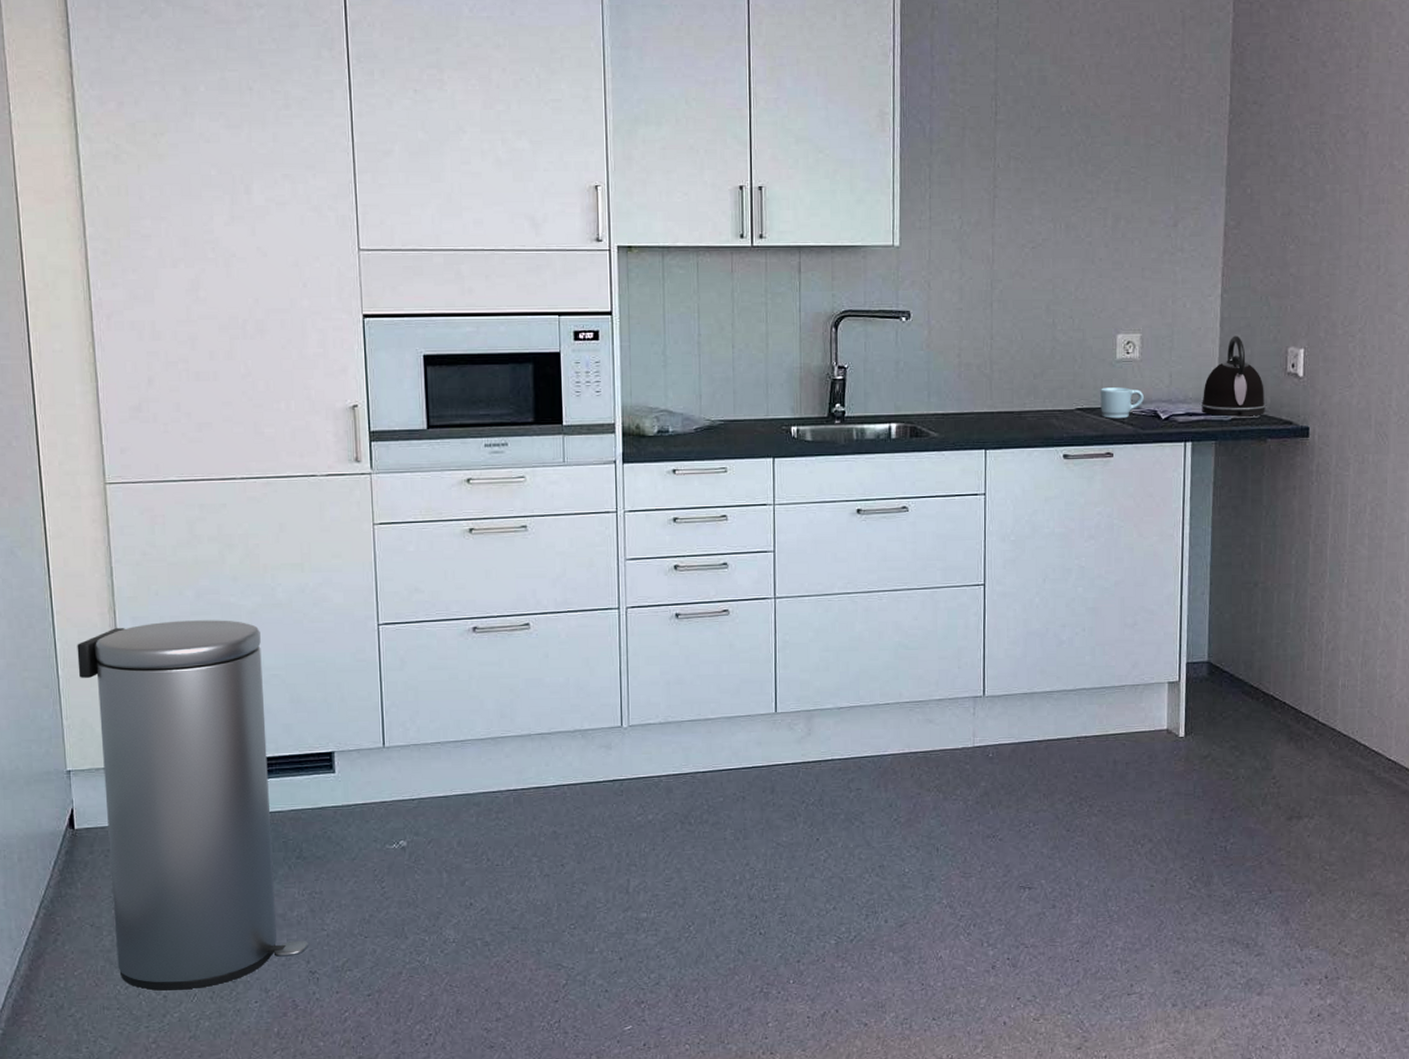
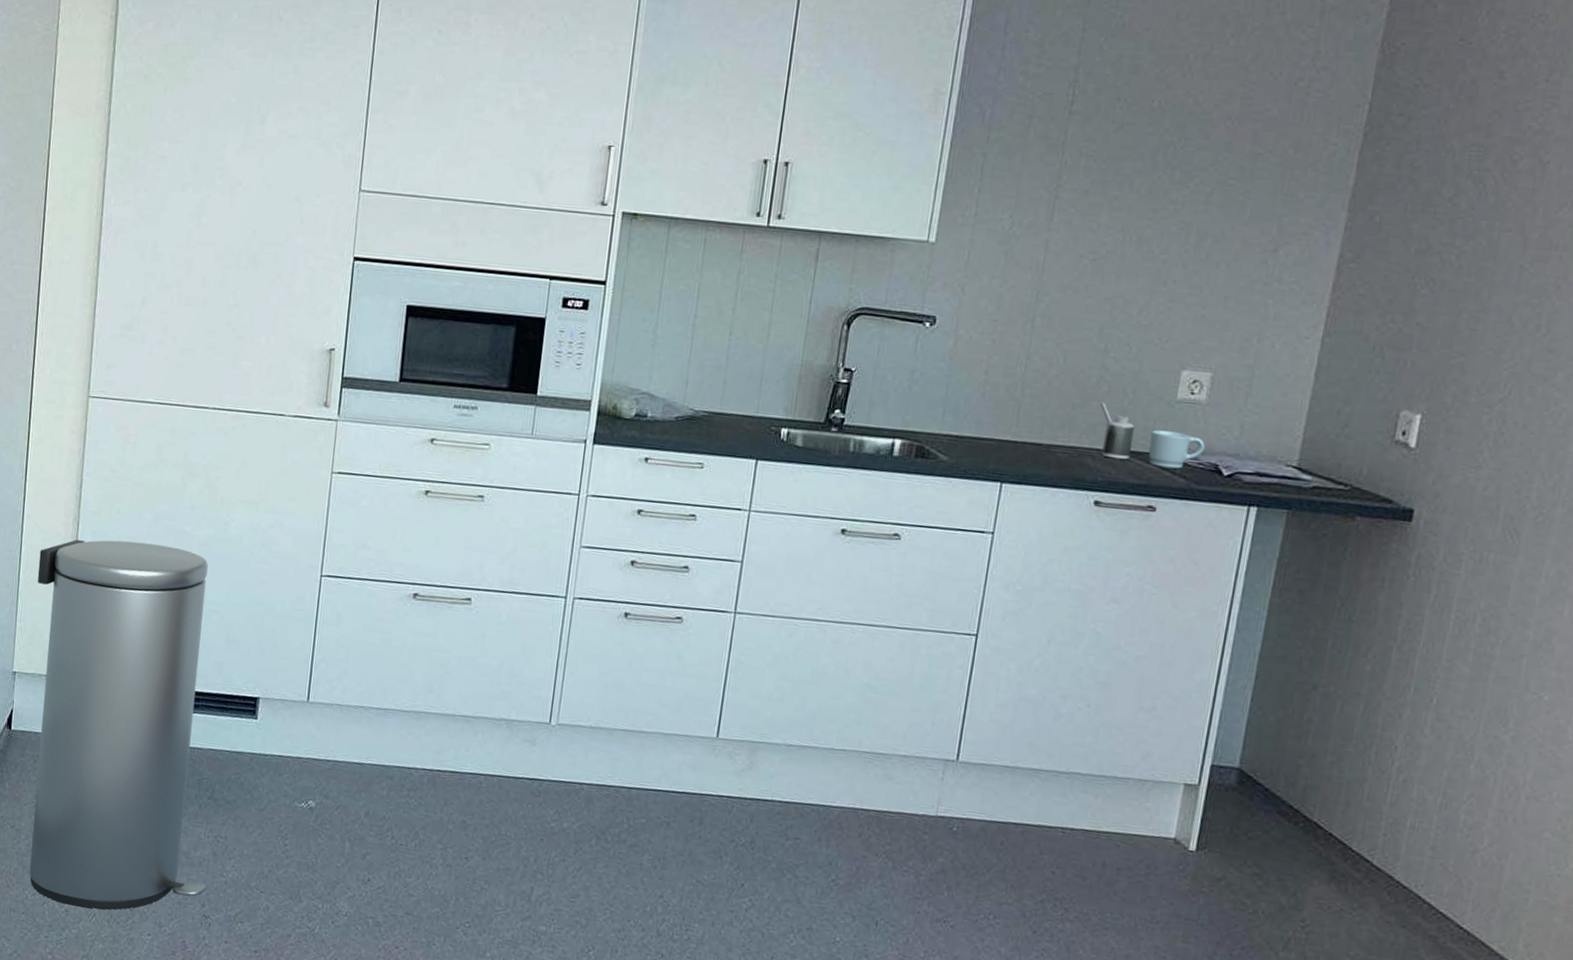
soap dispenser: none [1056,369,1087,417] -> present [1100,402,1135,460]
kettle: present [1200,336,1266,417] -> none [1275,388,1362,488]

